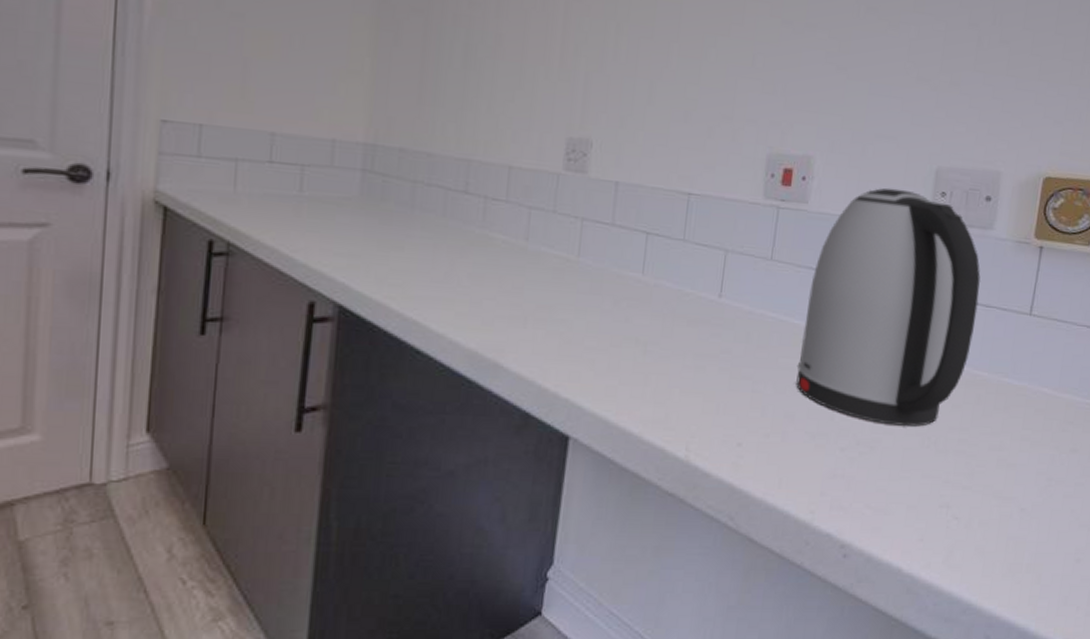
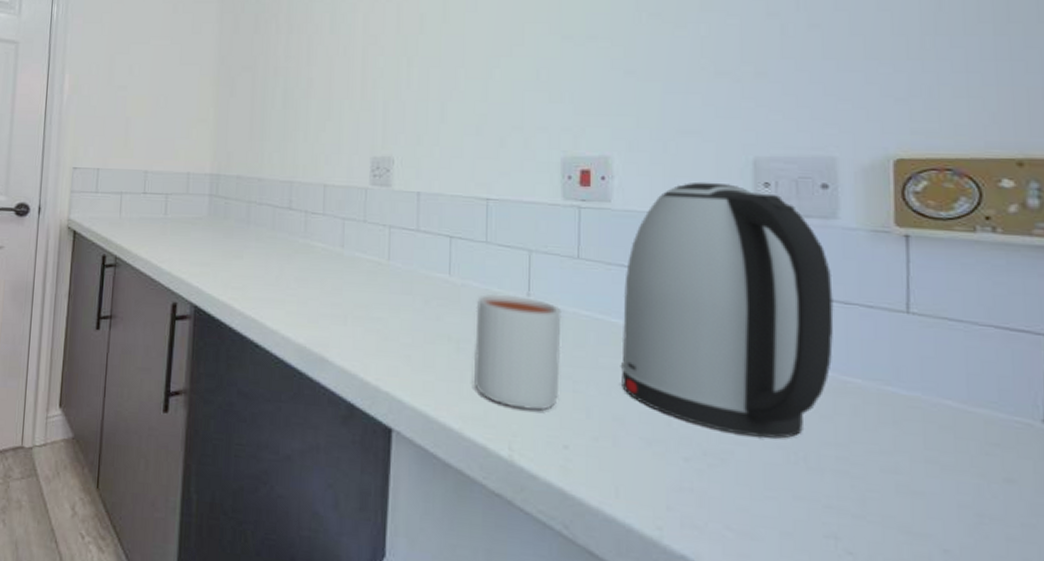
mug: none [658,295,750,411] -> present [474,294,562,410]

